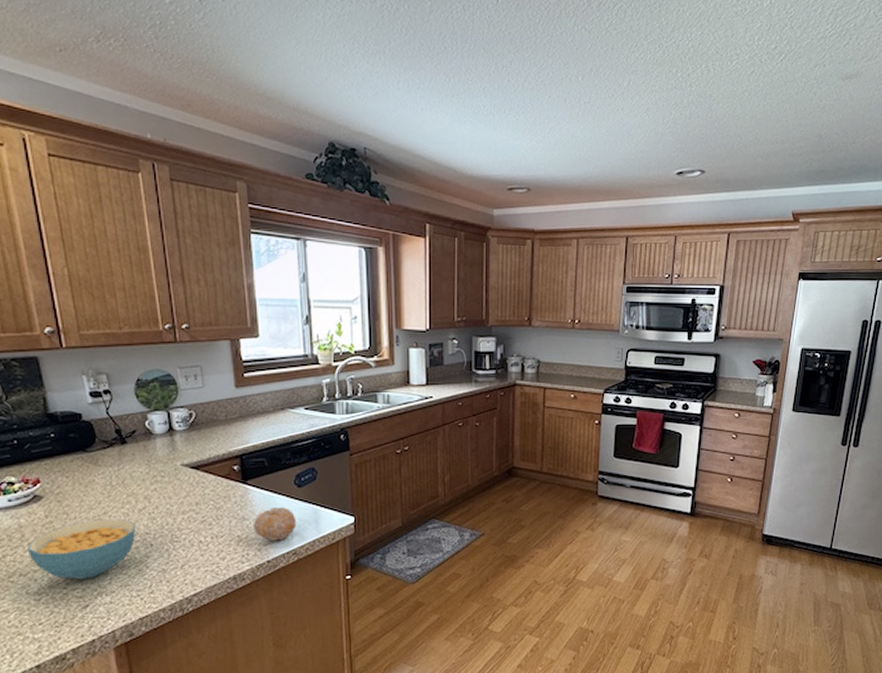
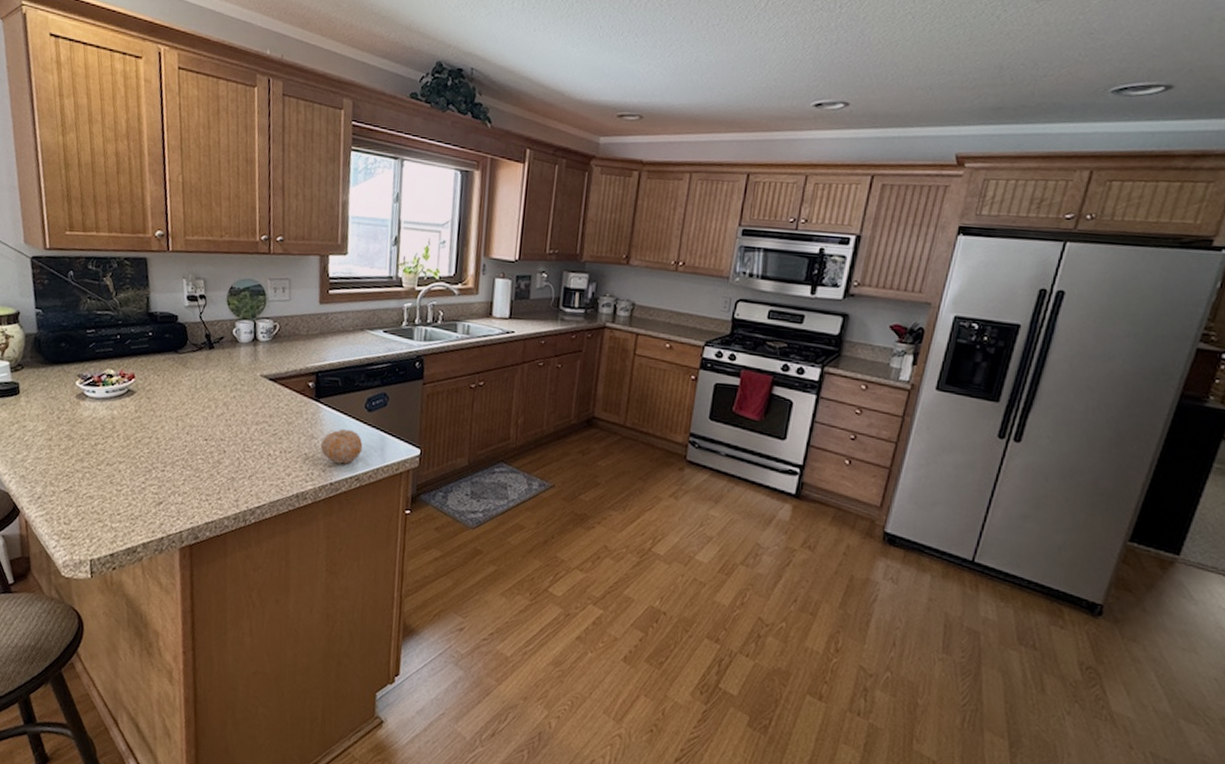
cereal bowl: present [27,519,135,579] -> none [116,420,212,477]

